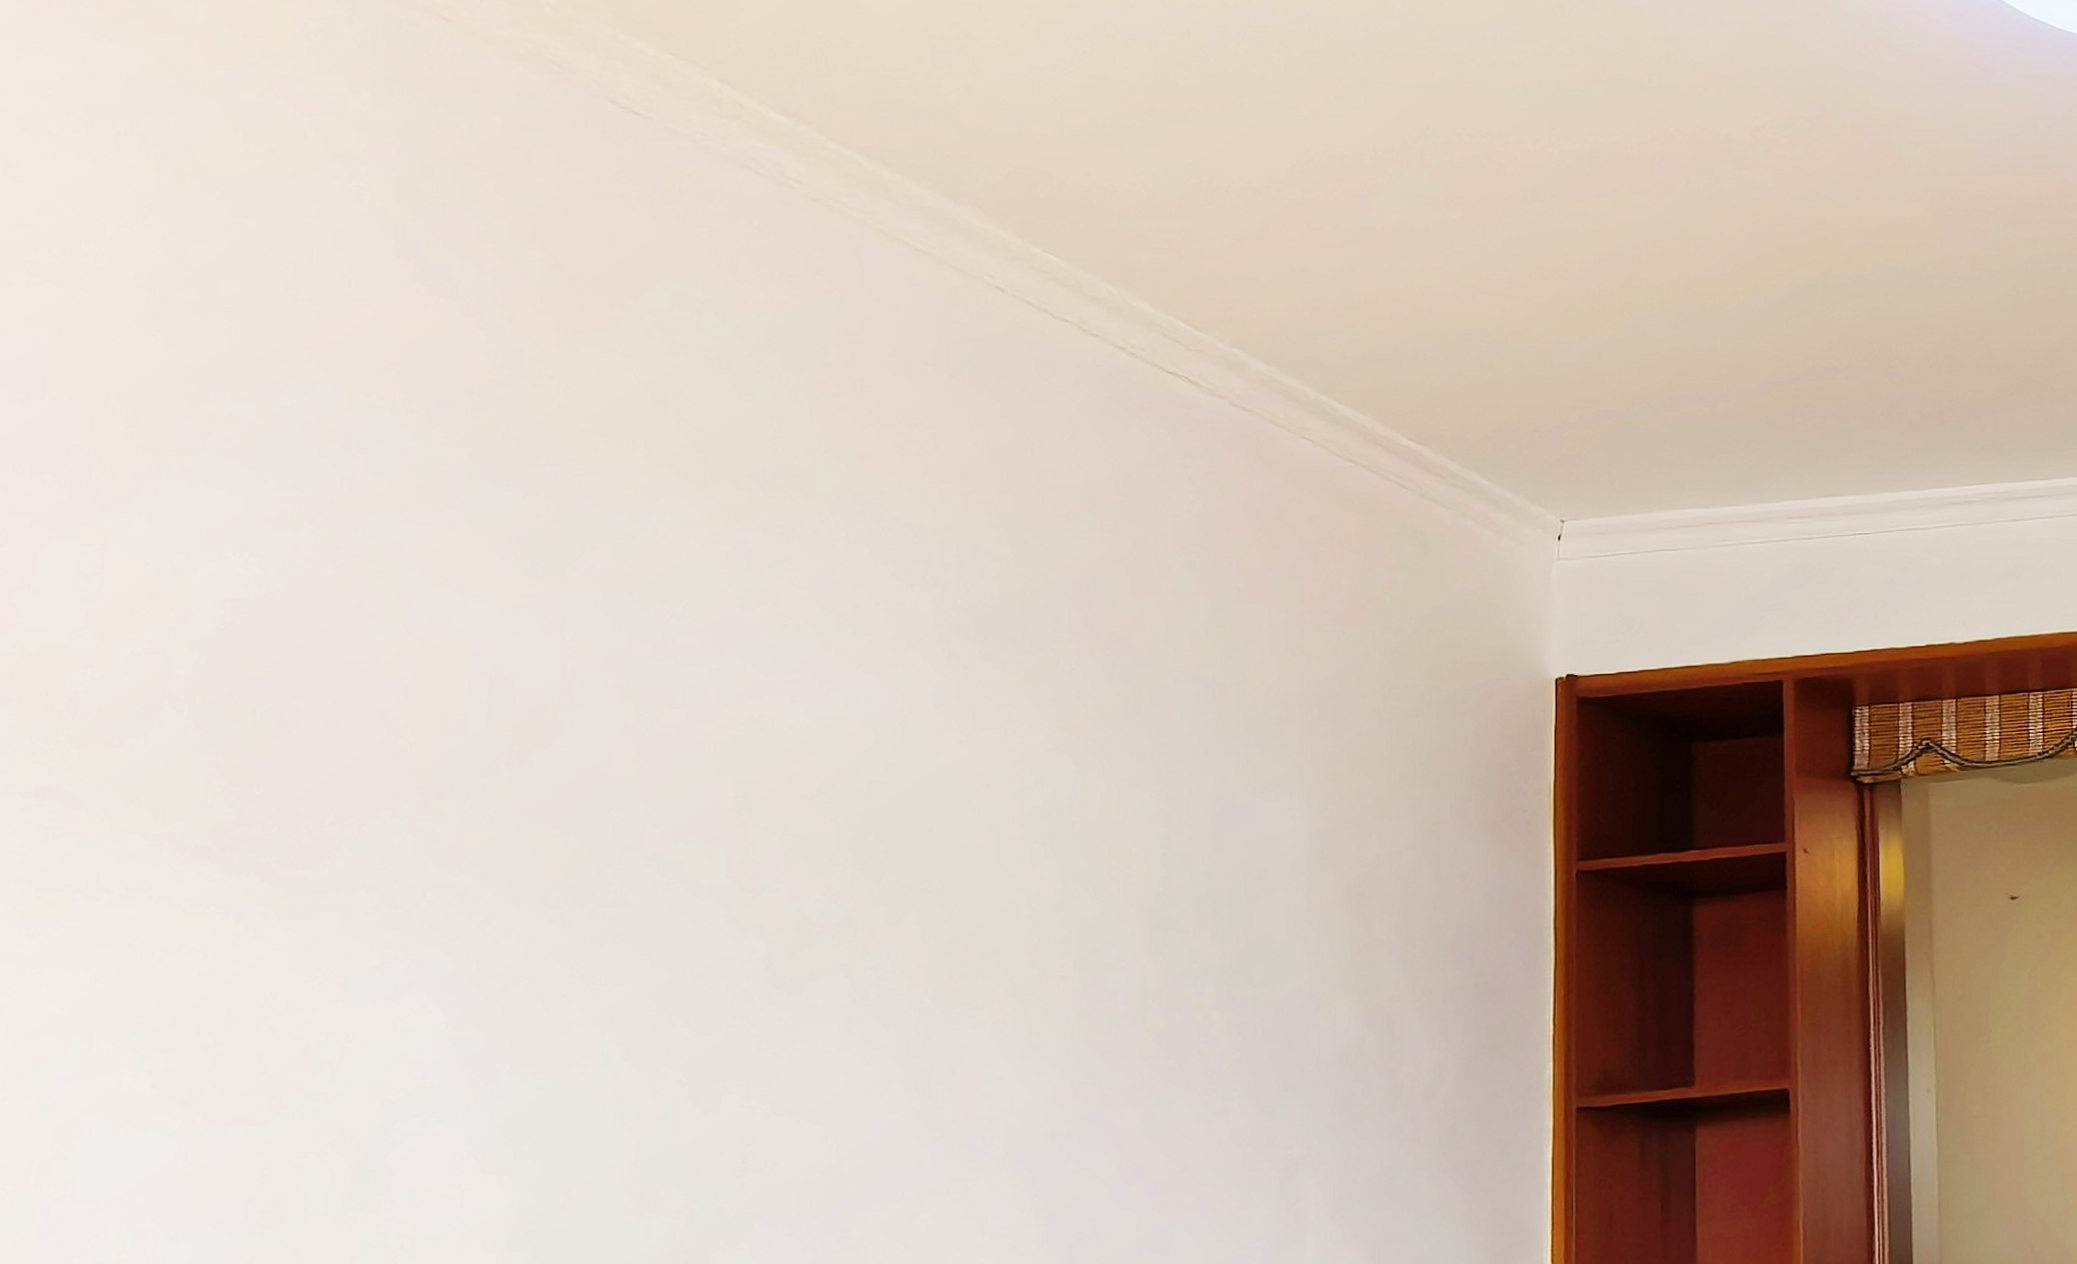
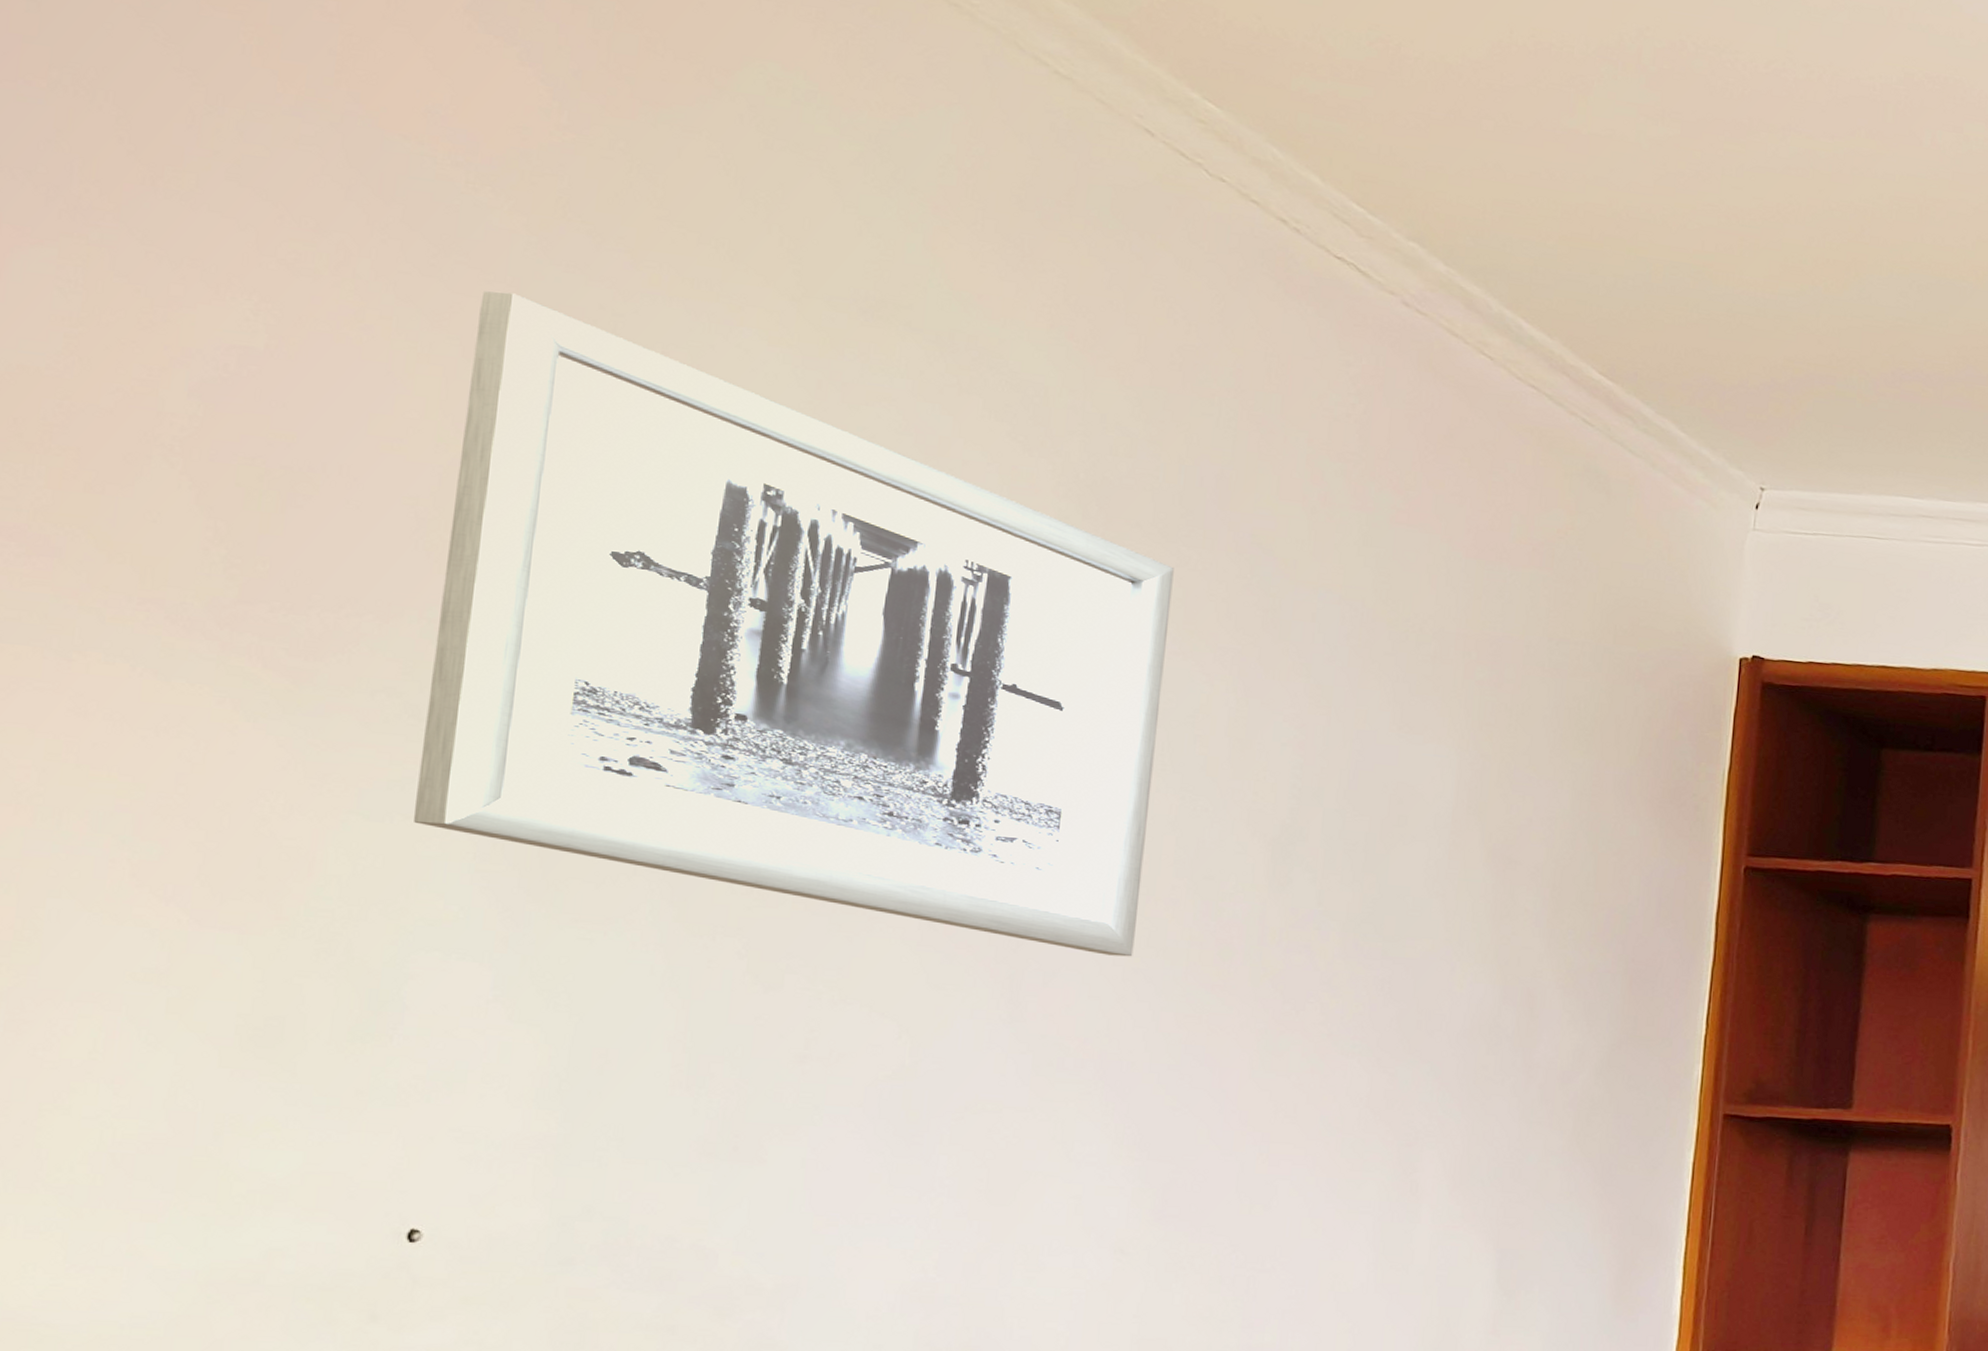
wall art: none [393,516,1045,1037] -> present [414,291,1174,957]

